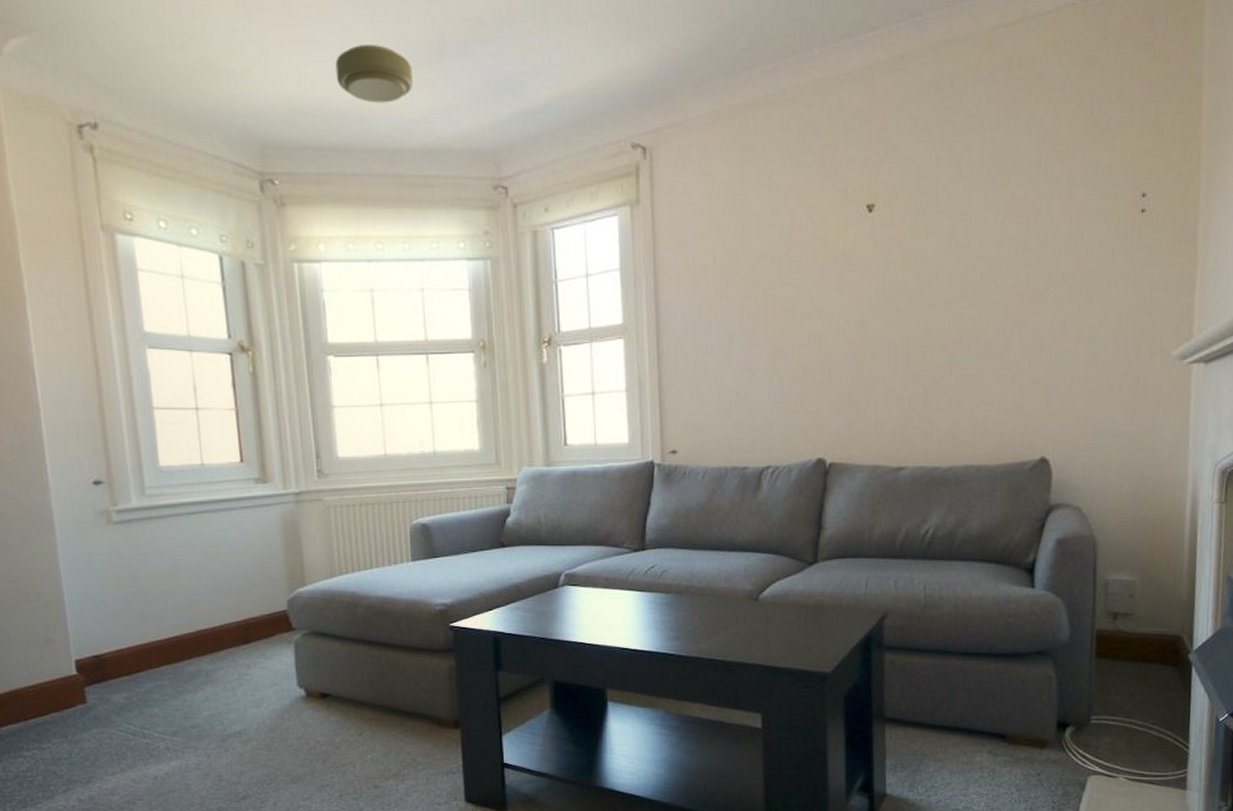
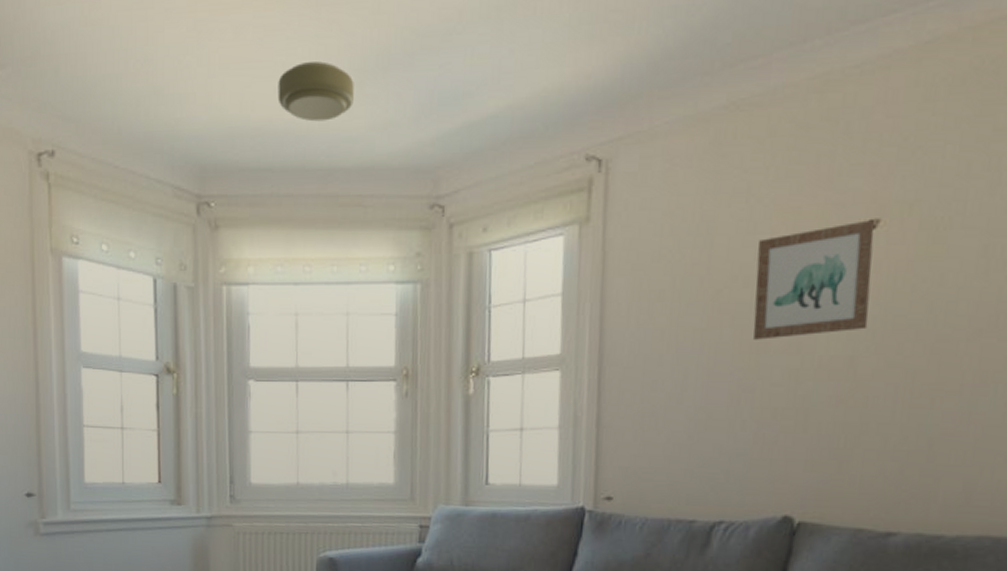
wall art: none [781,205,872,308] -> present [753,220,875,340]

